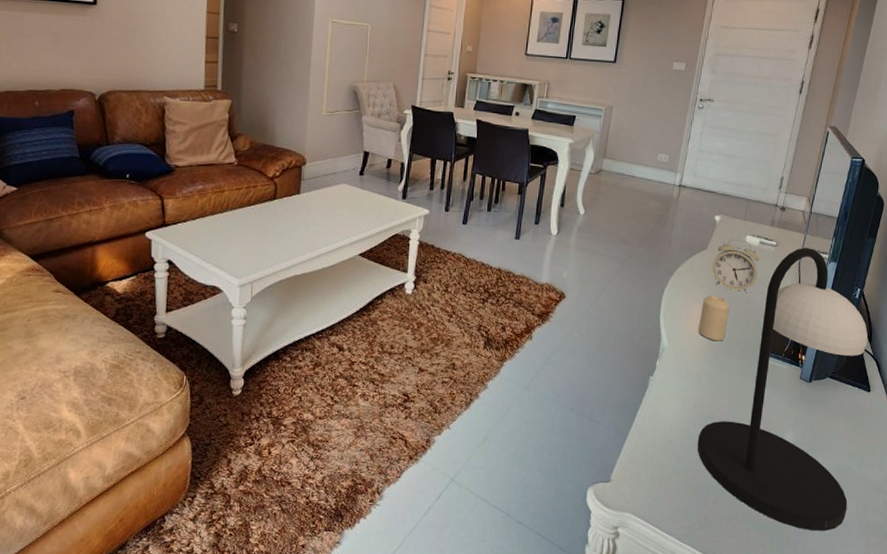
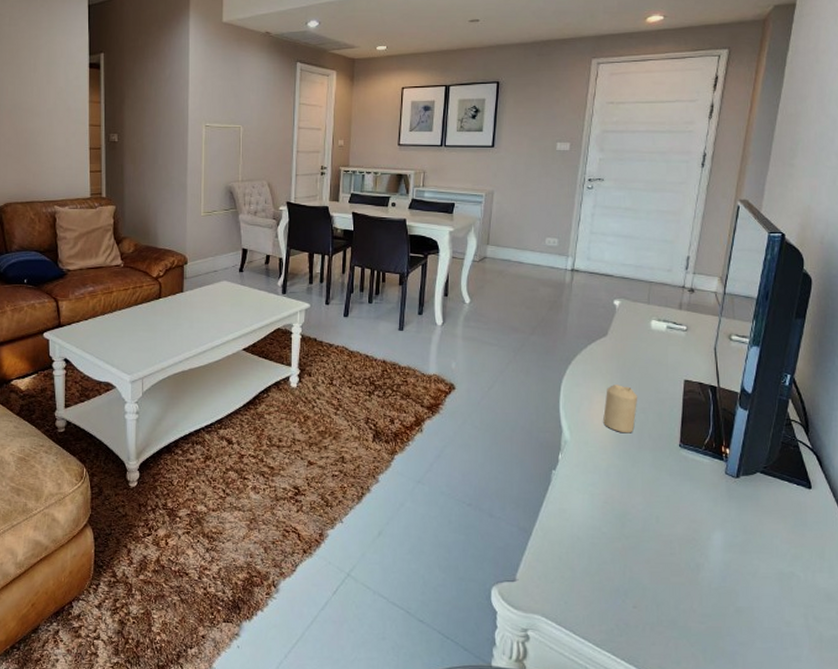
table lamp: present [697,248,868,531] -> none [611,332,803,642]
alarm clock: present [712,238,760,294] -> none [614,324,668,382]

